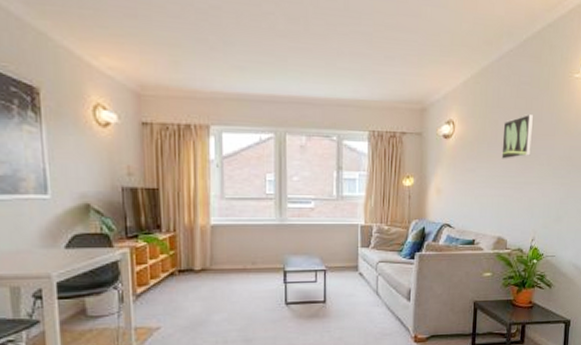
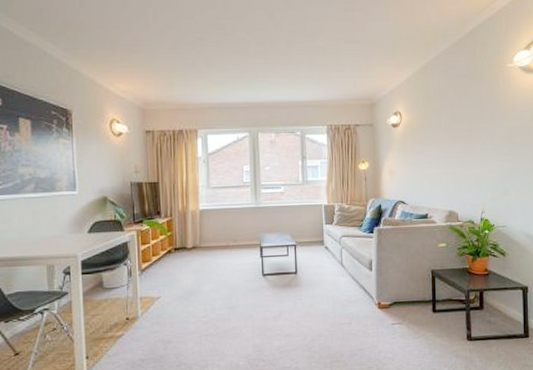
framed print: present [501,113,534,159] -> none [445,101,473,142]

